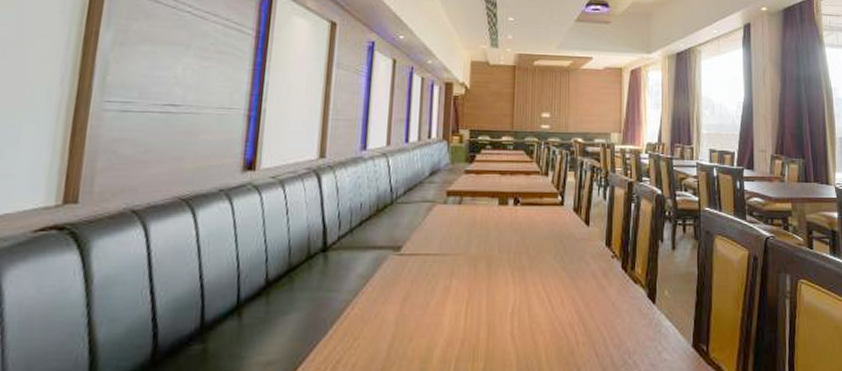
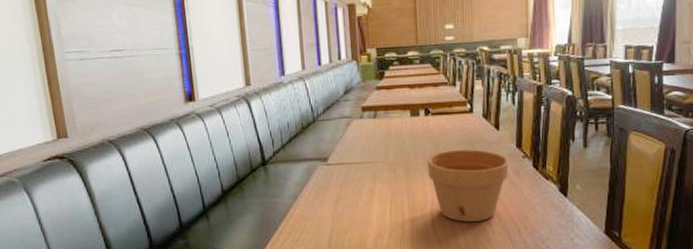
flower pot: none [511,244,597,330] -> present [427,149,509,222]

